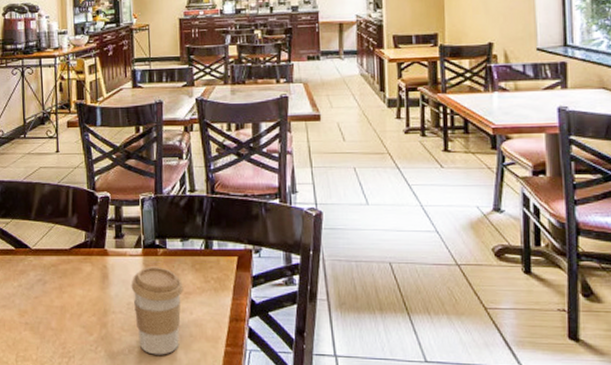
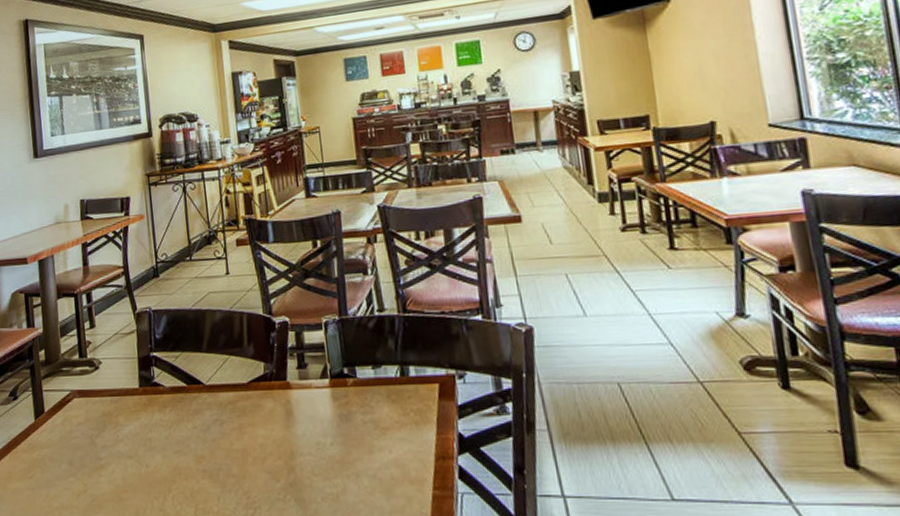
coffee cup: present [131,267,184,355] -> none [319,399,380,502]

